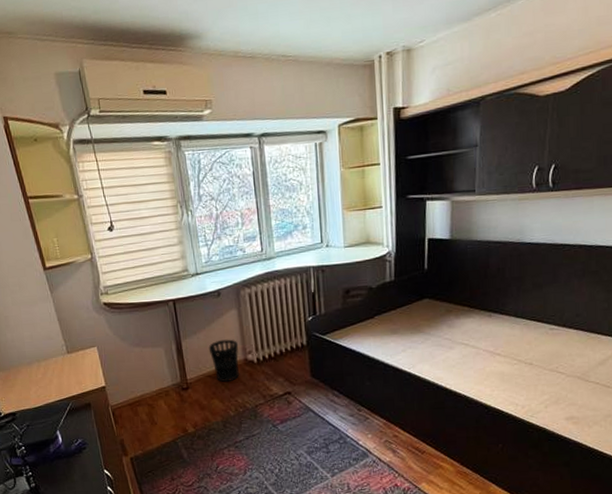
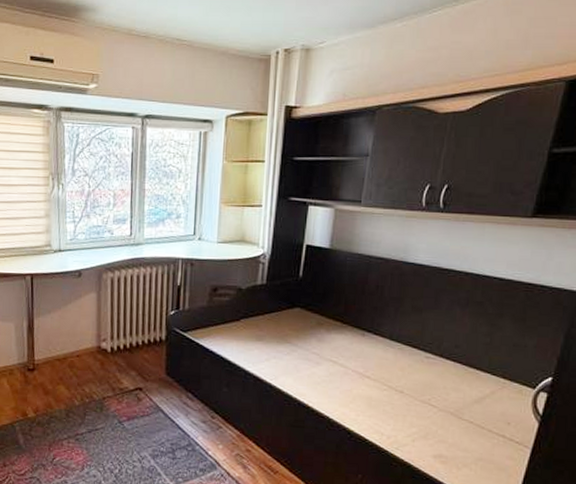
wastebasket: present [208,339,239,382] -> none [61,322,94,368]

